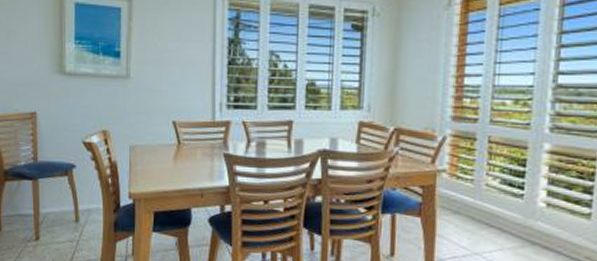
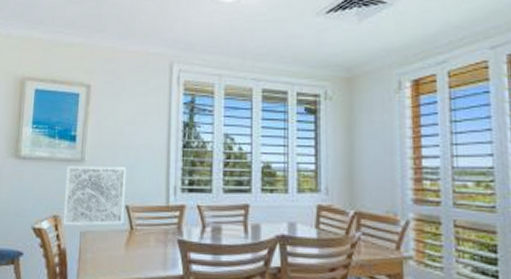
wall art: none [112,82,173,141] -> present [62,166,127,226]

